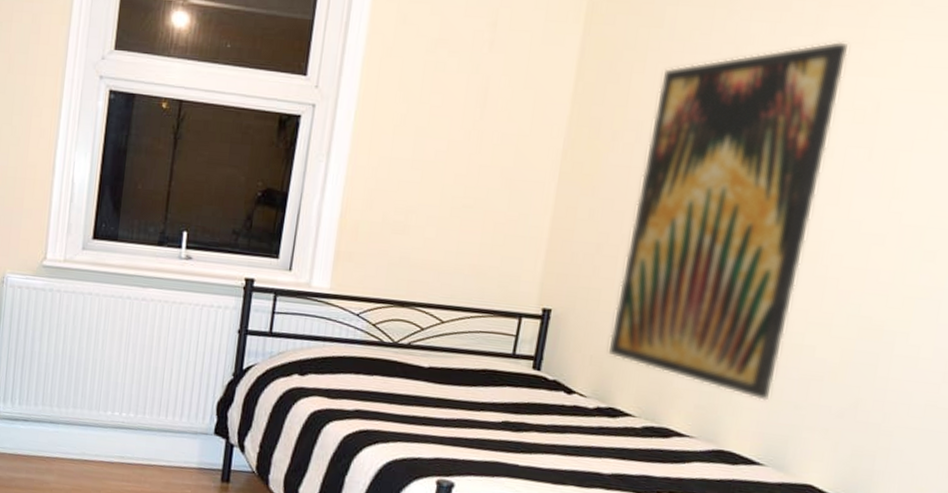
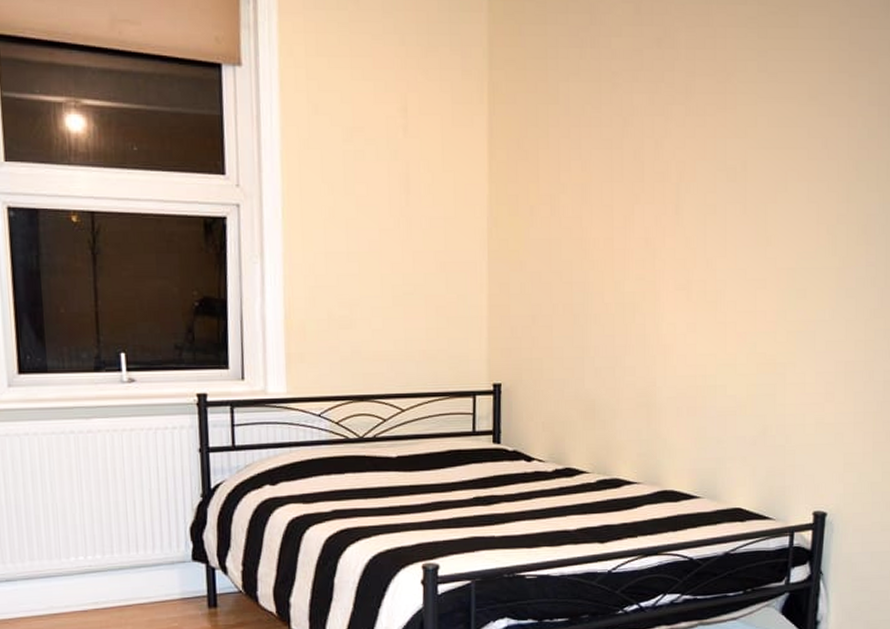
wall art: present [607,40,848,401] -> none [555,107,715,440]

